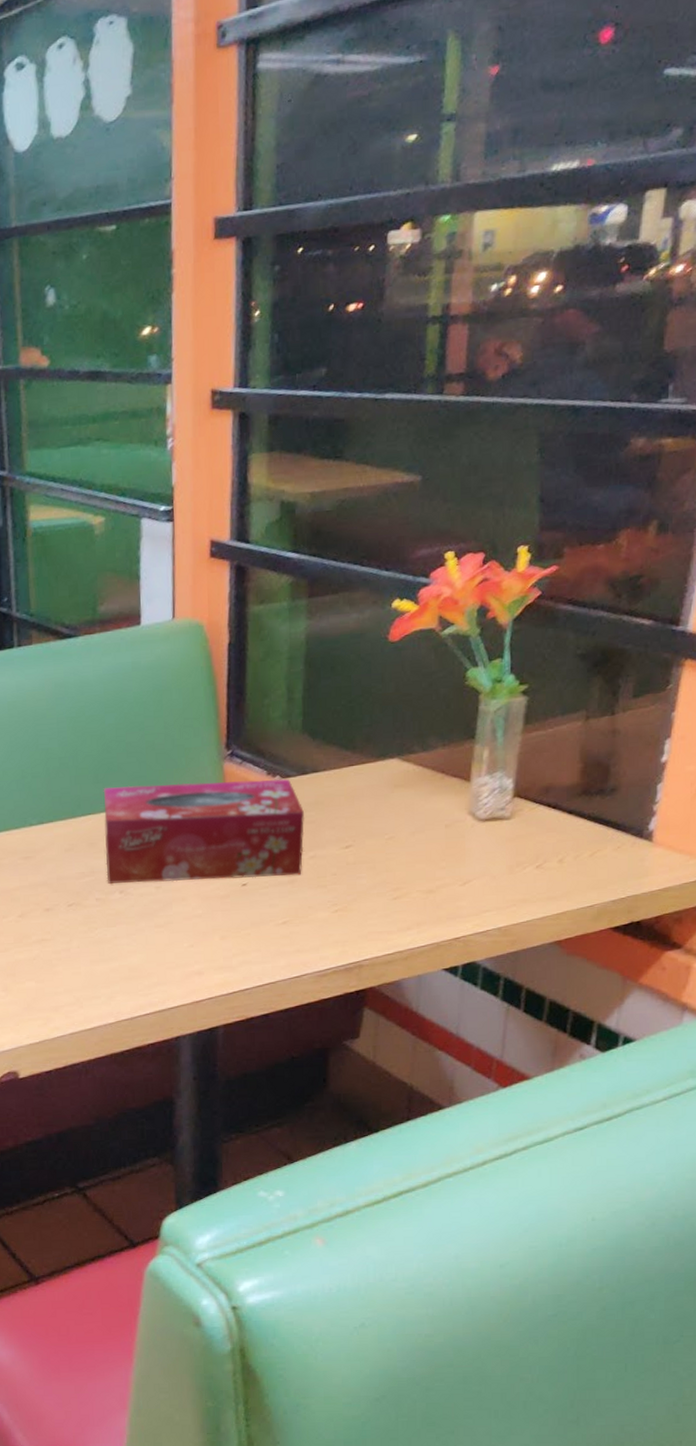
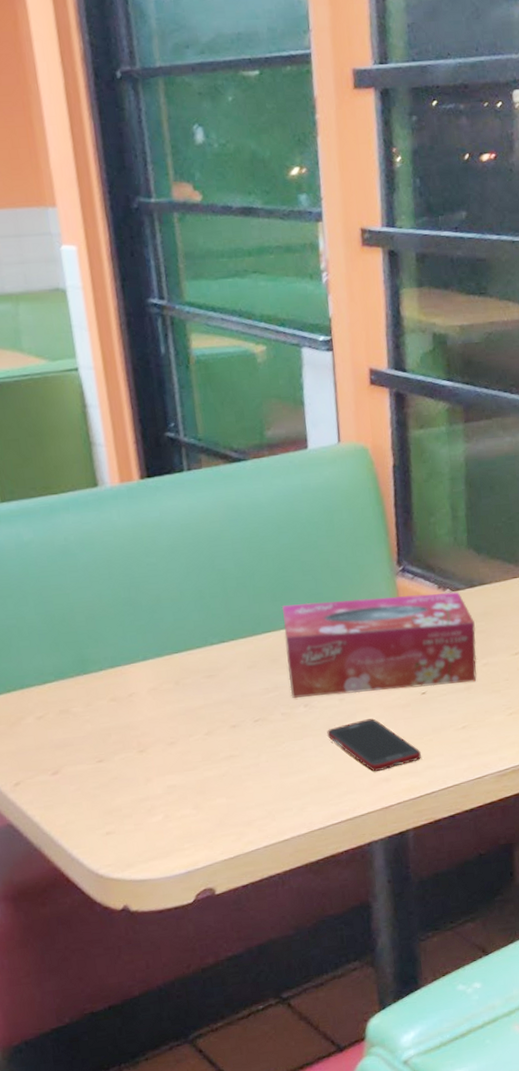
cell phone: none [141,909,237,964] -> present [327,718,421,771]

